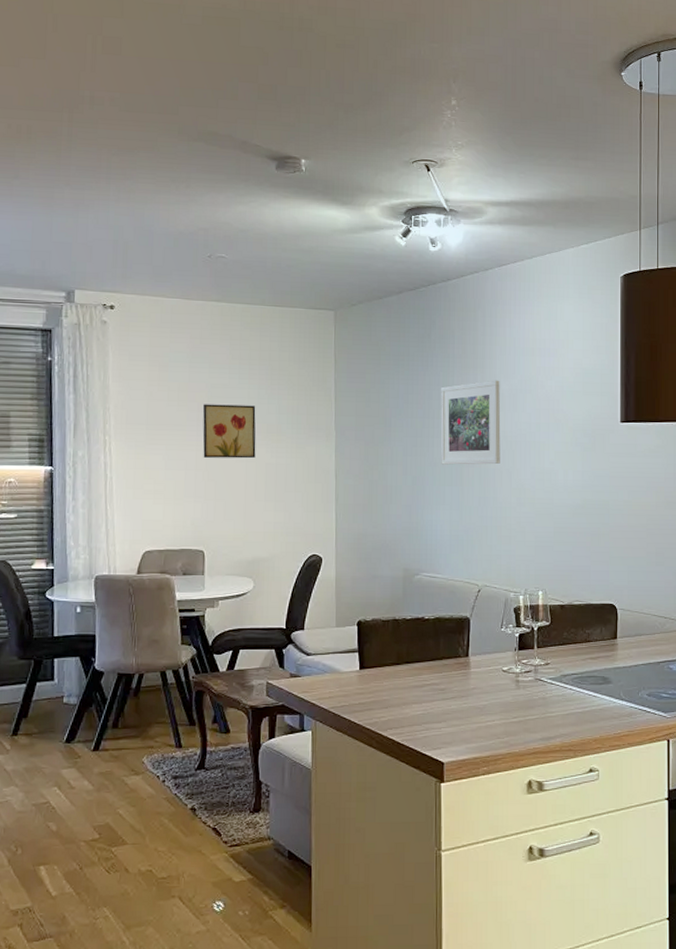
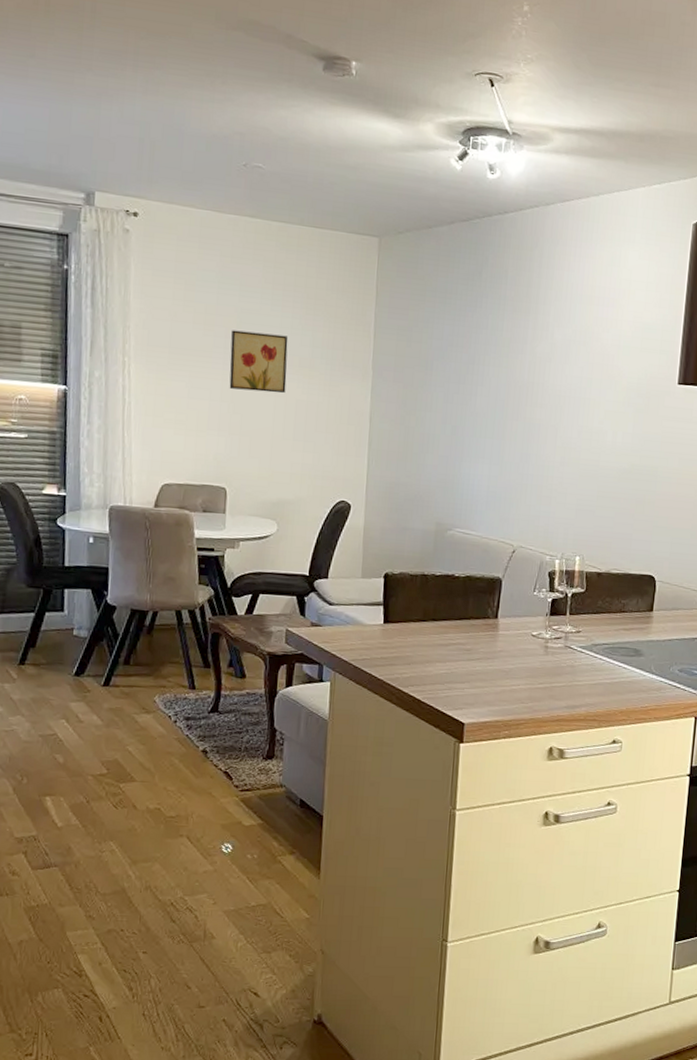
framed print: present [440,380,501,465] -> none [483,327,553,419]

